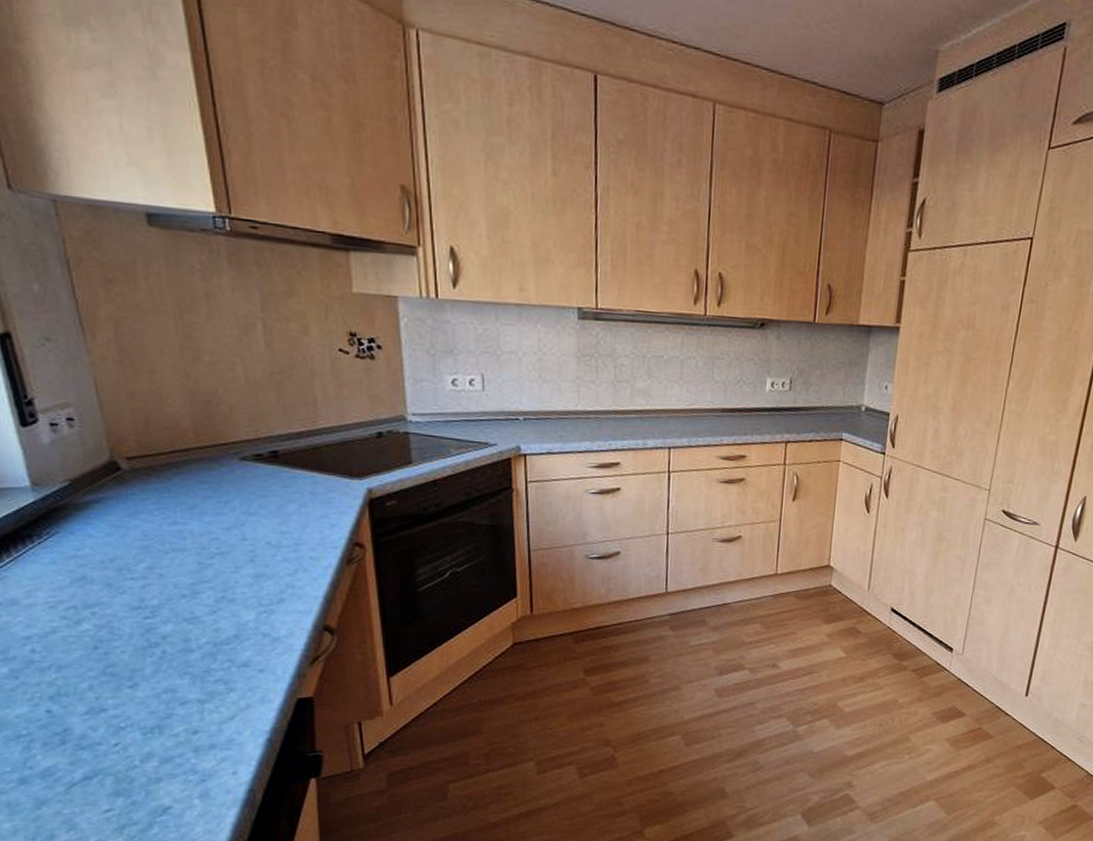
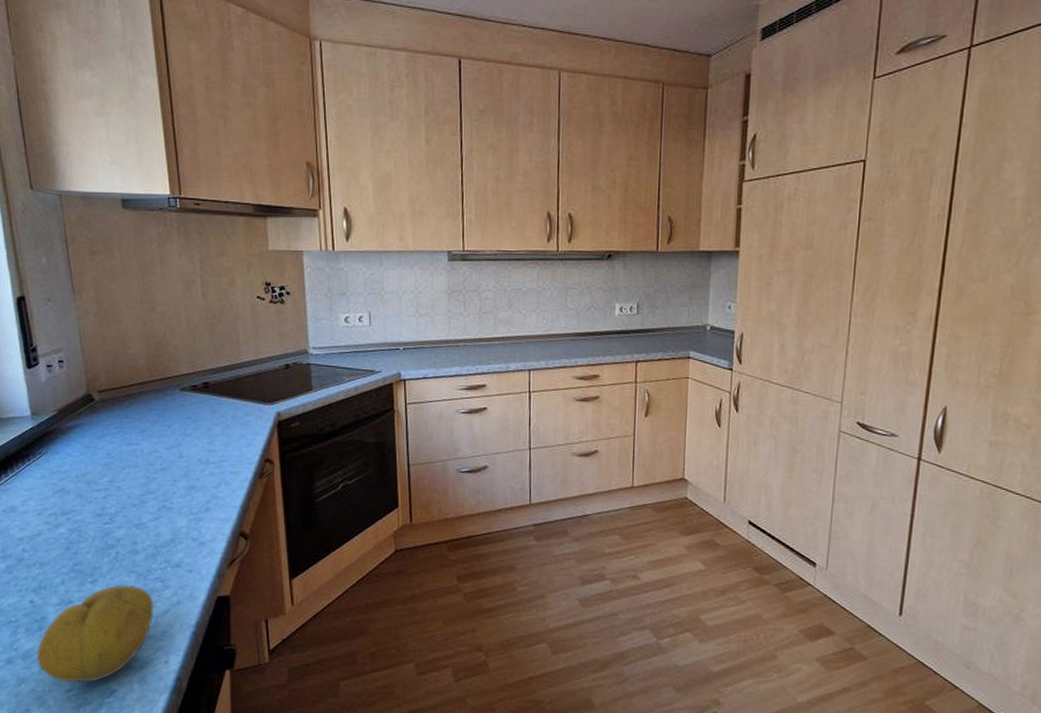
fruit: none [59,688,217,802] -> present [36,584,155,683]

